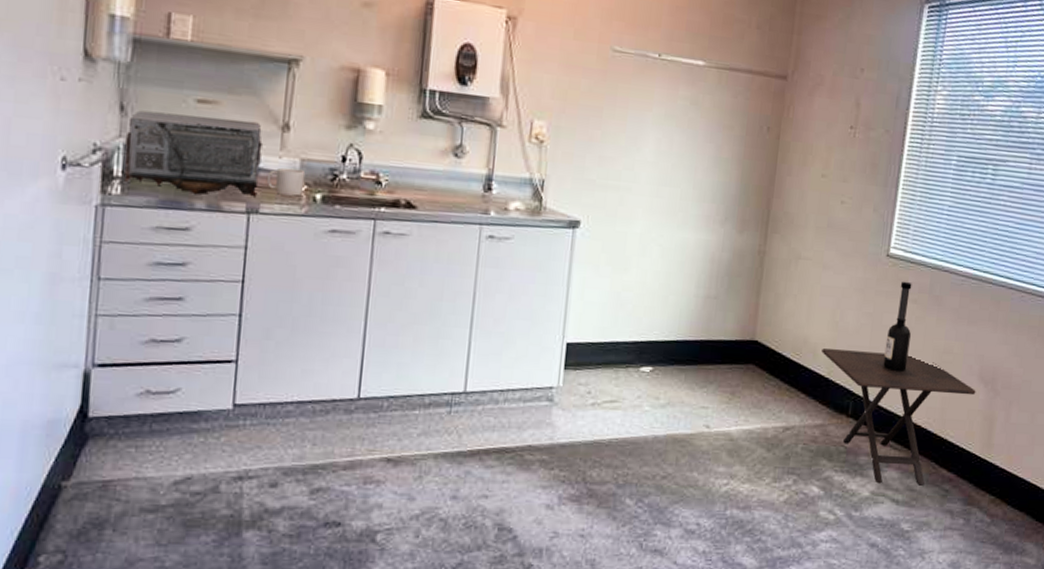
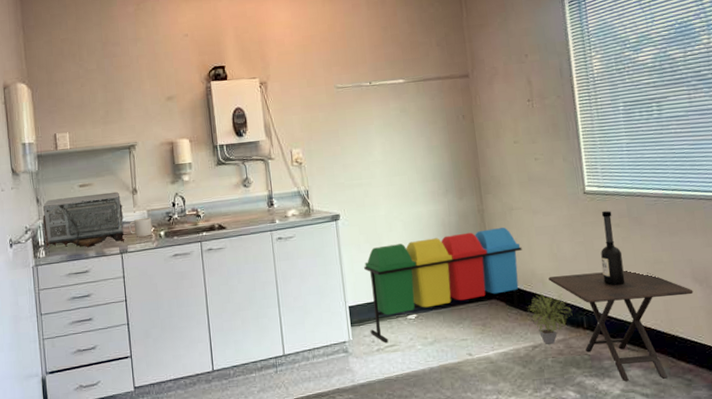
recycling bin: none [588,272,800,398] -> present [364,227,529,344]
potted plant: none [789,366,839,428] -> present [527,293,573,344]

